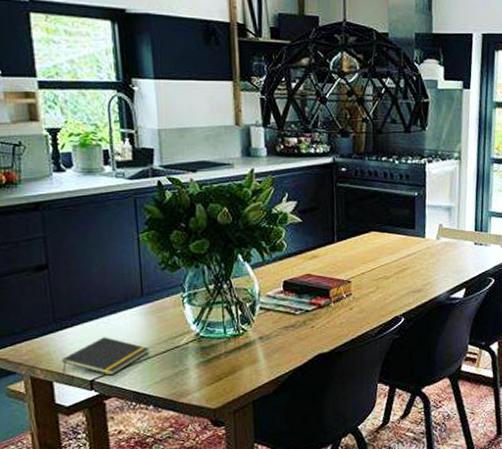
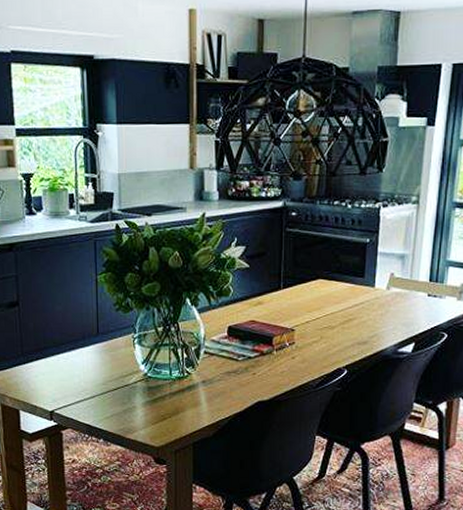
notepad: present [62,337,150,376] -> none [27,372,103,408]

